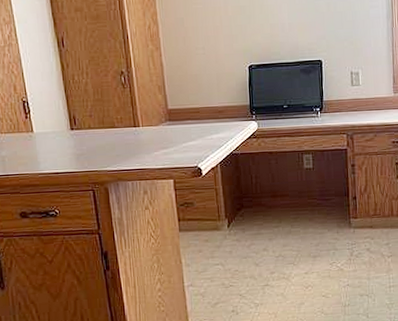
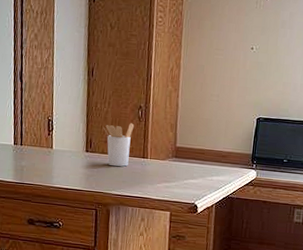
utensil holder: none [84,91,120,141] -> present [102,123,135,167]

